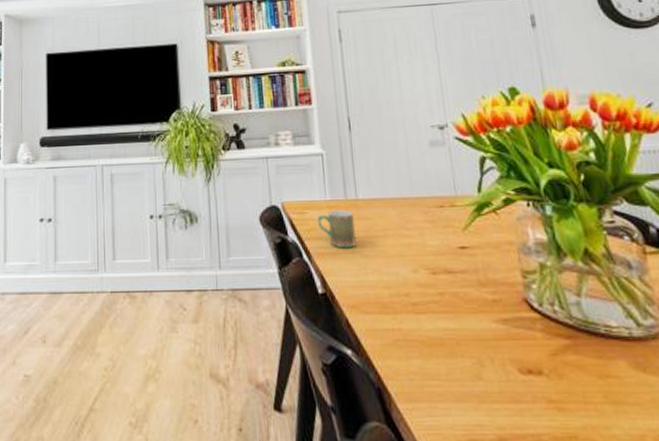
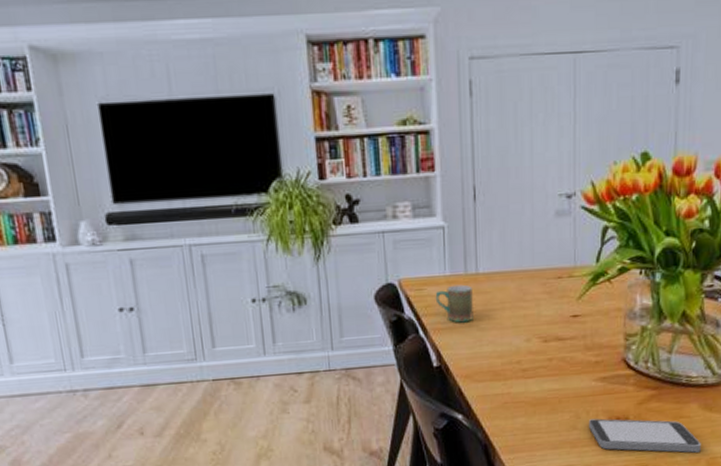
smartphone: none [495,369,644,426] -> present [589,418,701,453]

